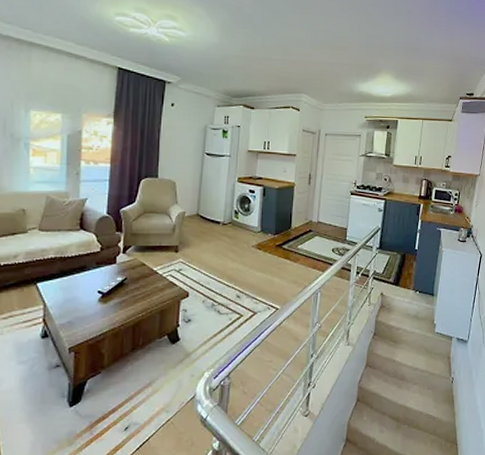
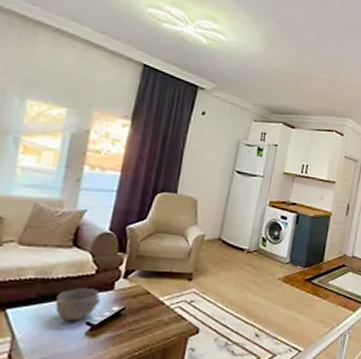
bowl: none [73,263,106,291] -> present [55,288,100,322]

